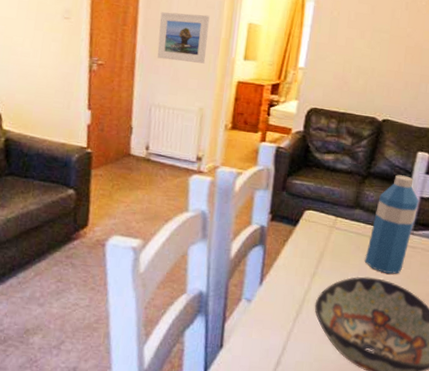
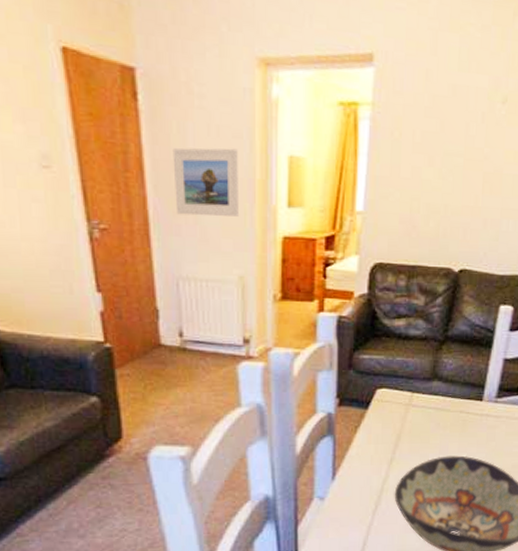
water bottle: present [364,174,419,274] -> none [445,335,503,449]

